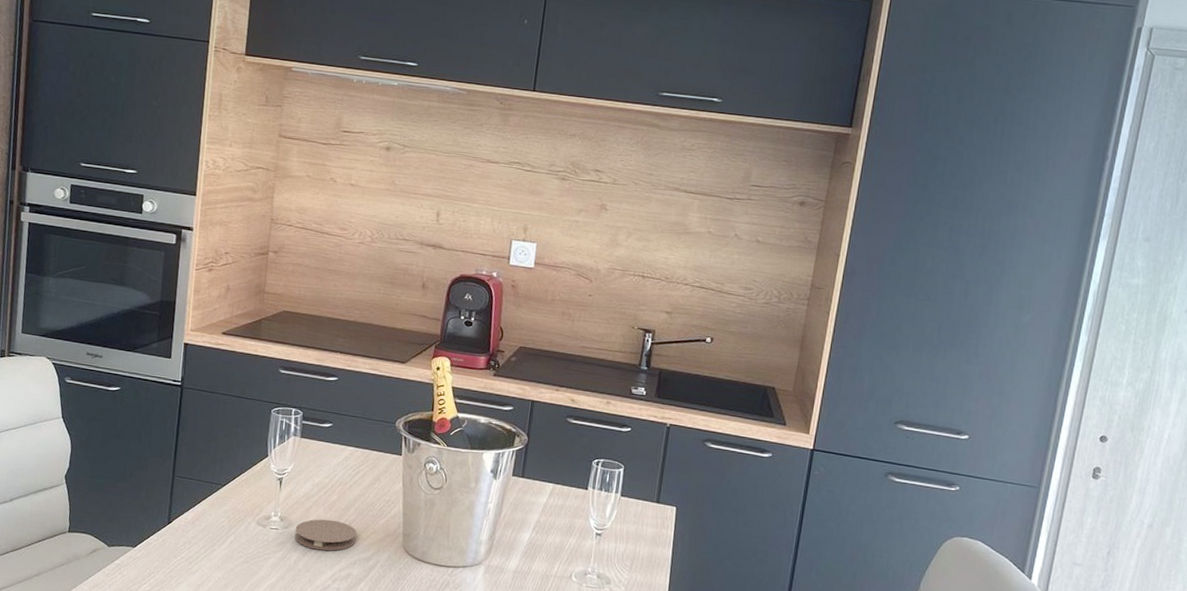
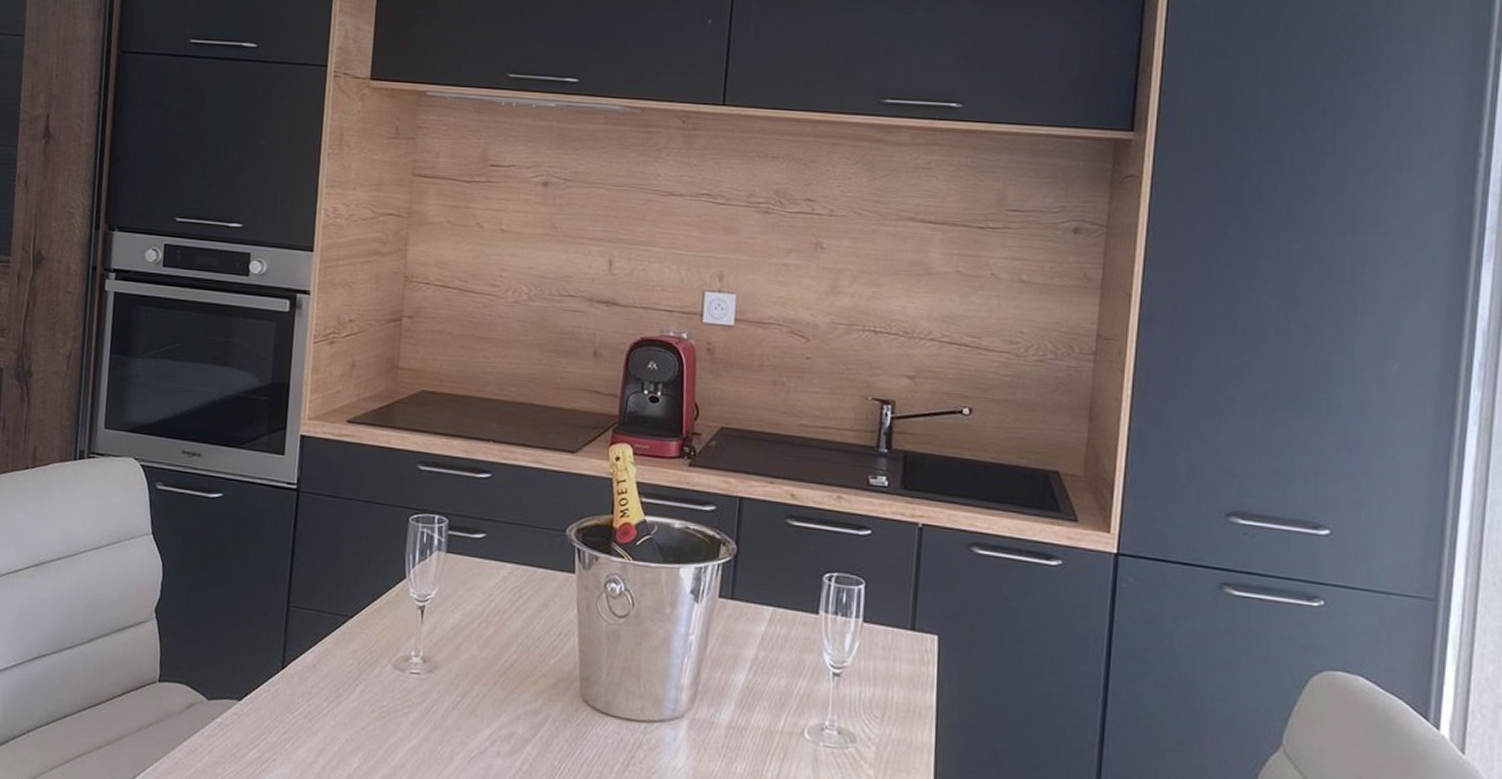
coaster: present [294,519,357,551] -> none [441,659,521,702]

